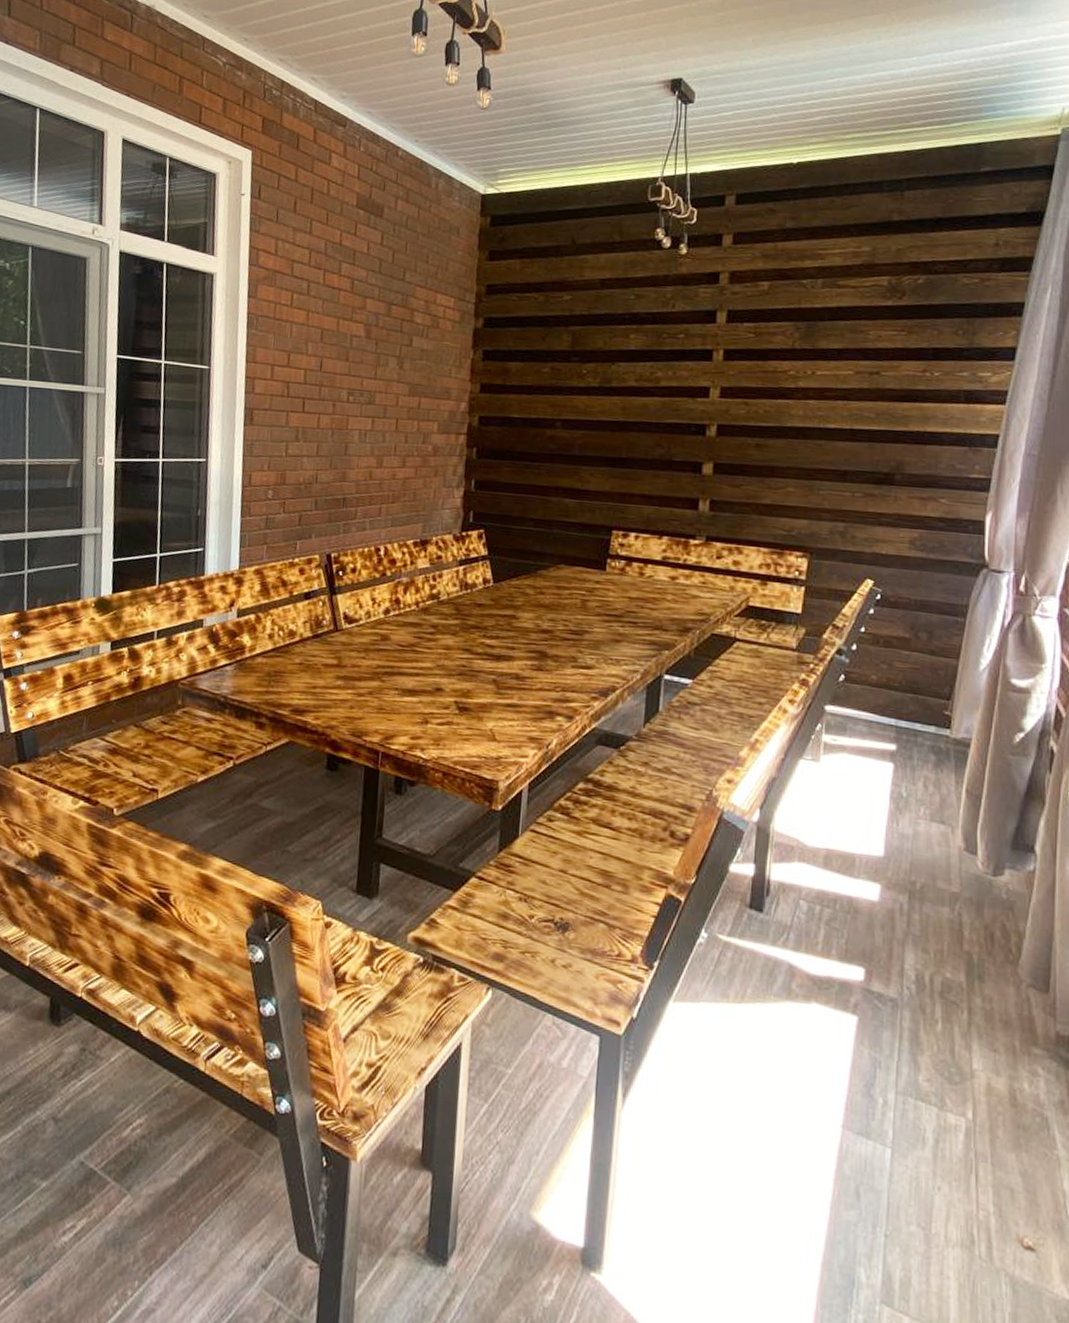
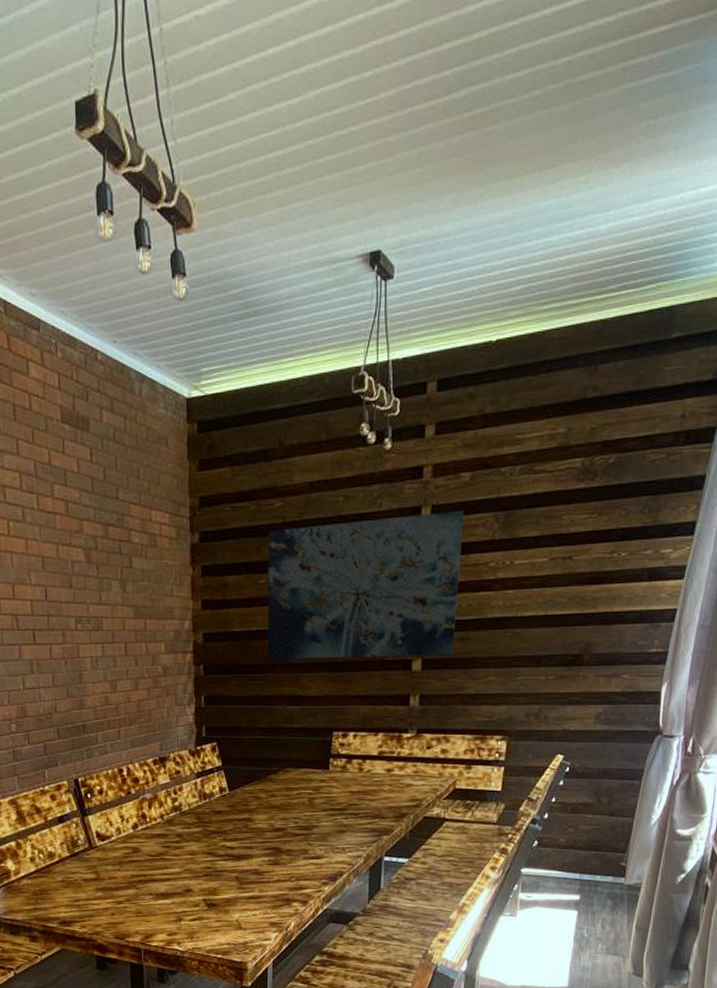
wall art: none [545,317,762,461] -> present [267,510,464,660]

